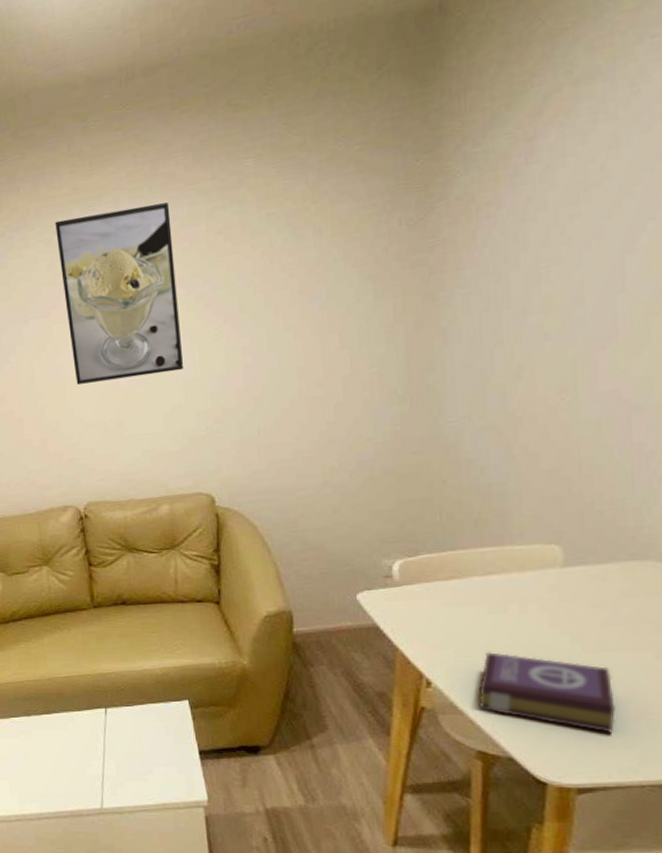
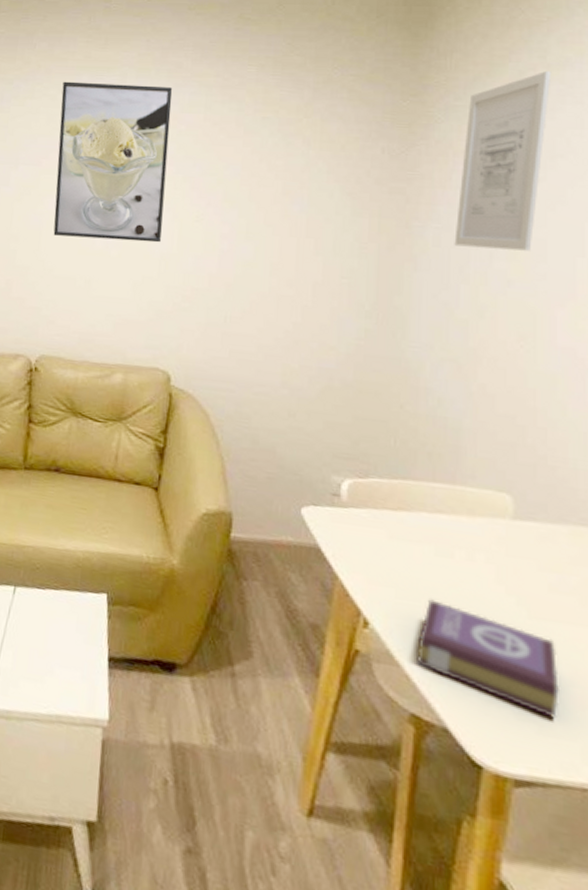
wall art: none [484,87,580,309] -> present [454,70,552,251]

